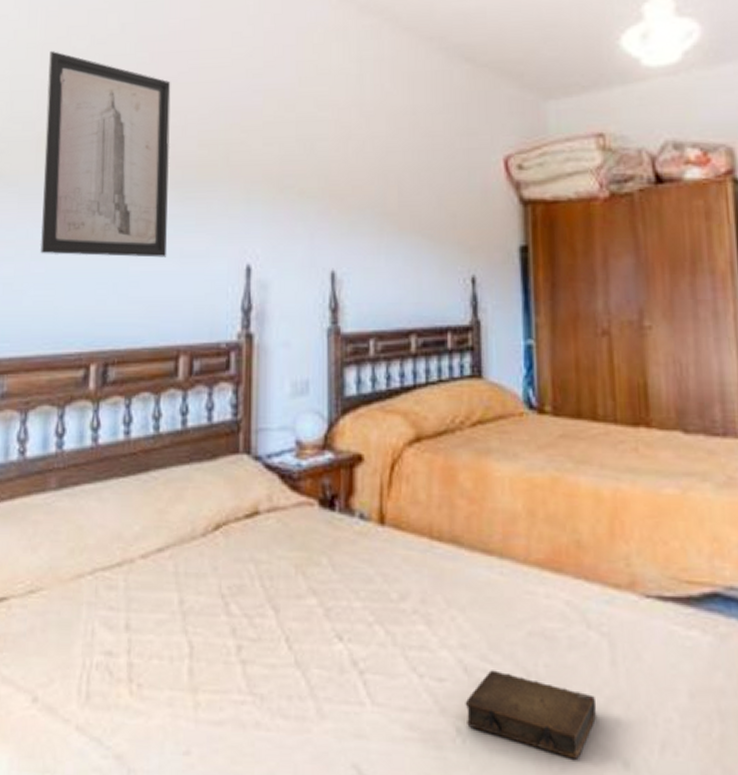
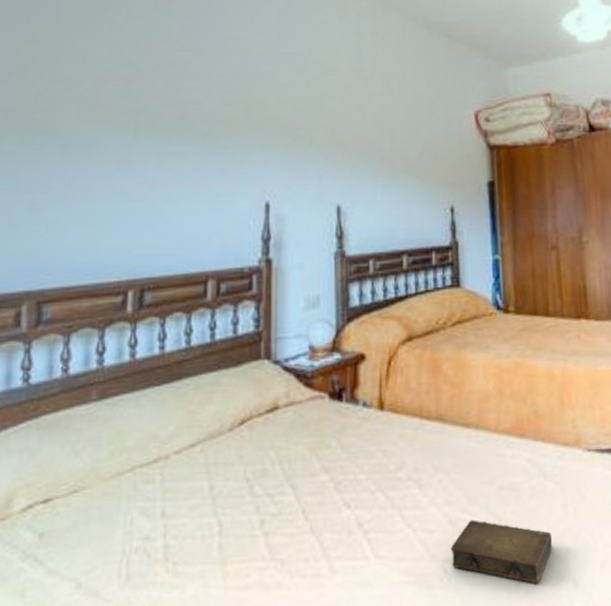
wall art: present [40,51,171,258] -> none [81,23,199,198]

